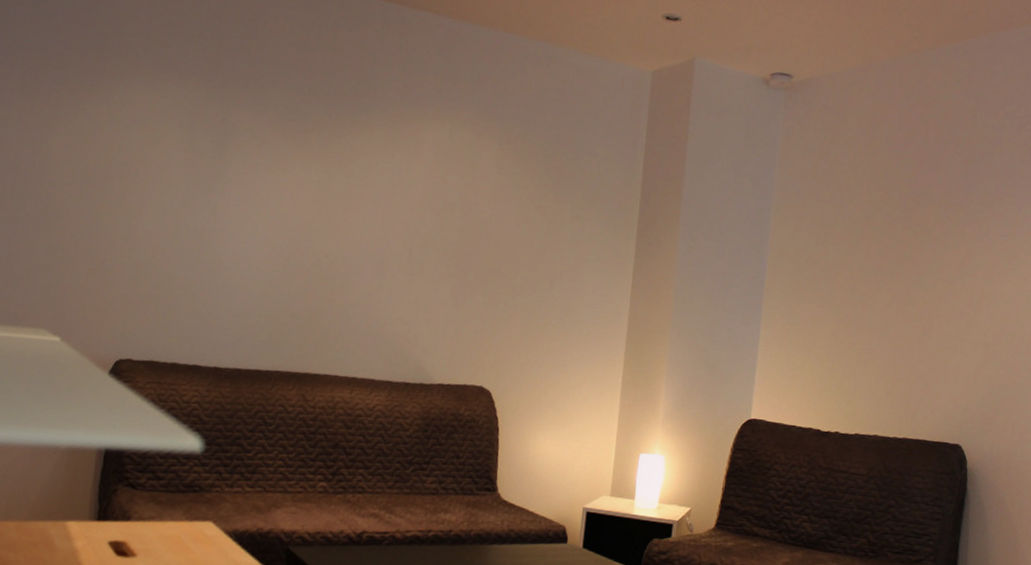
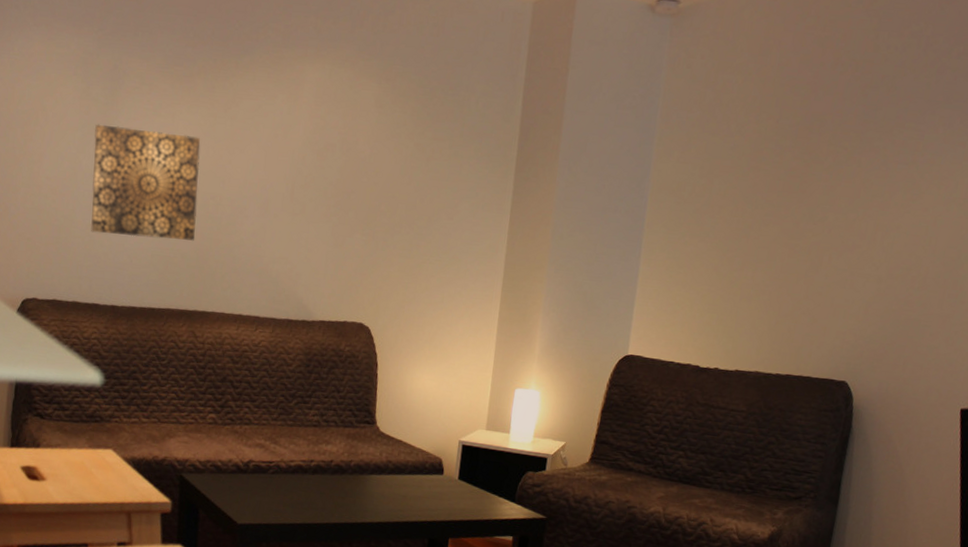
wall art: none [193,177,314,301] -> present [90,124,201,242]

